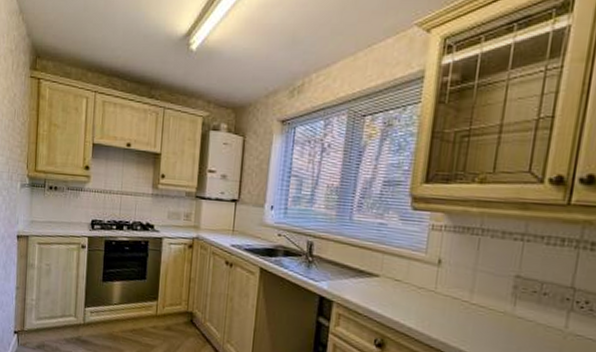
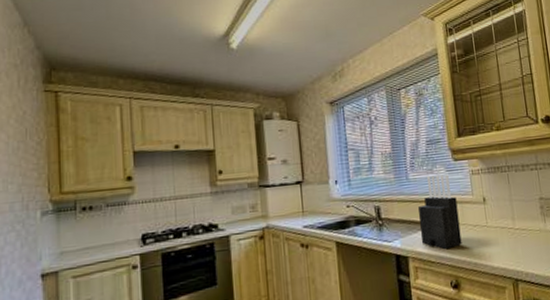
knife block: none [351,220,405,305] -> present [418,174,462,249]

